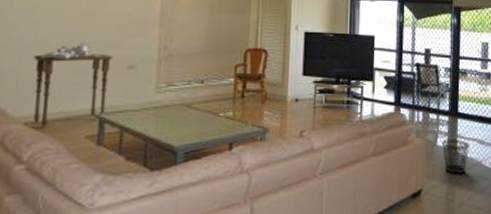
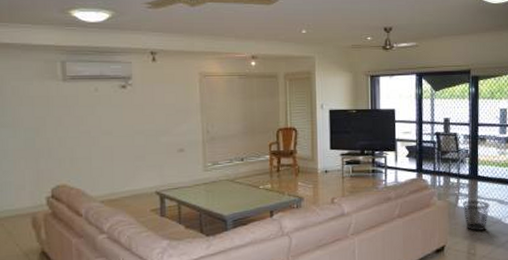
side table: present [33,43,113,127] -> none [101,132,165,204]

